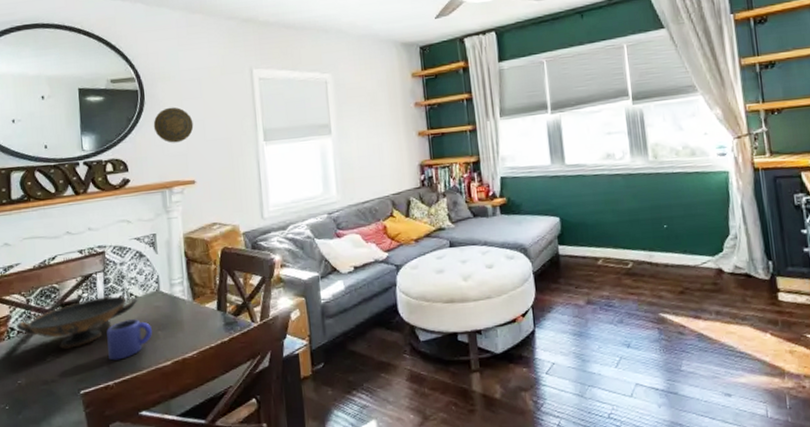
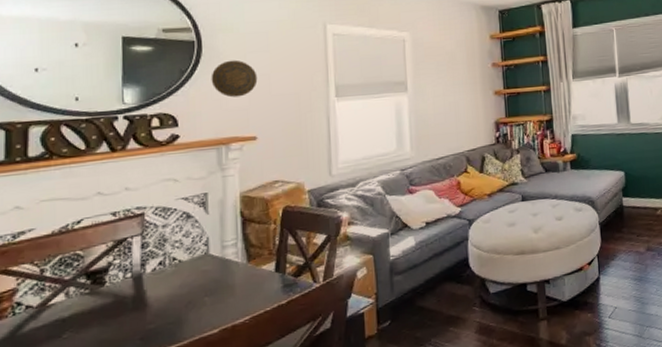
decorative bowl: present [16,296,138,349] -> none [24,261,182,323]
mug: present [106,319,152,361] -> none [141,285,197,333]

